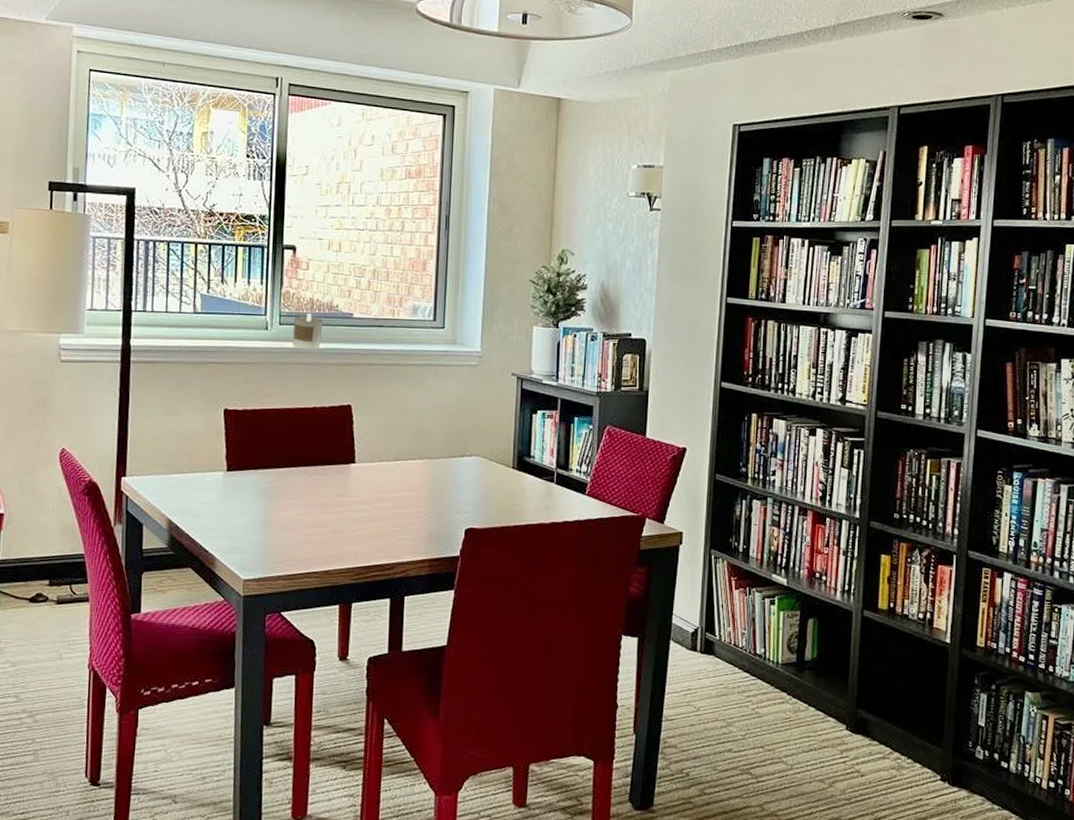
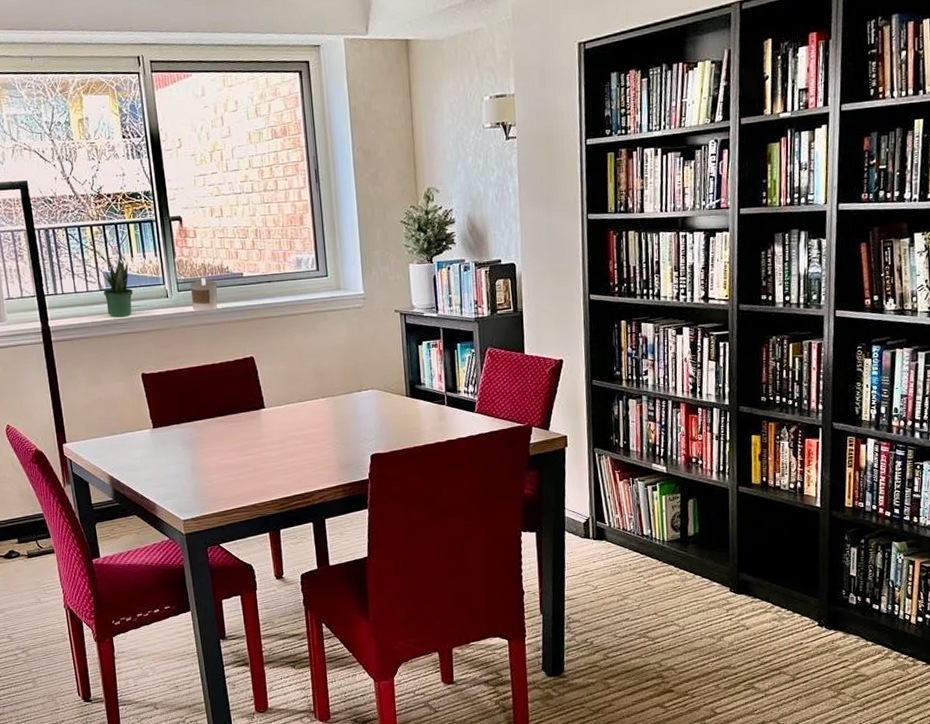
planter: none [198,281,231,345] -> present [103,258,134,318]

